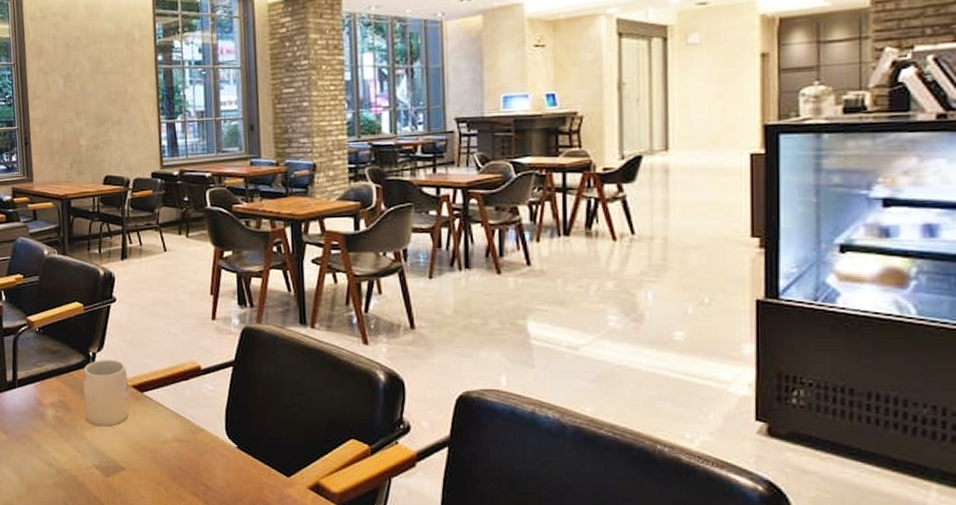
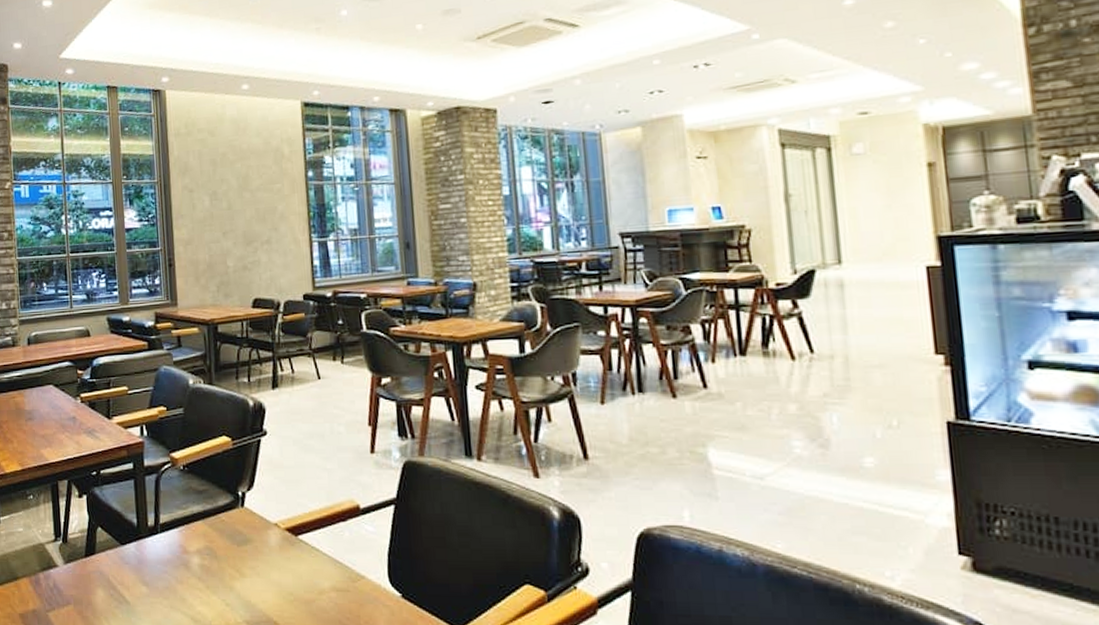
mug: present [82,359,130,427] -> none [231,499,283,576]

